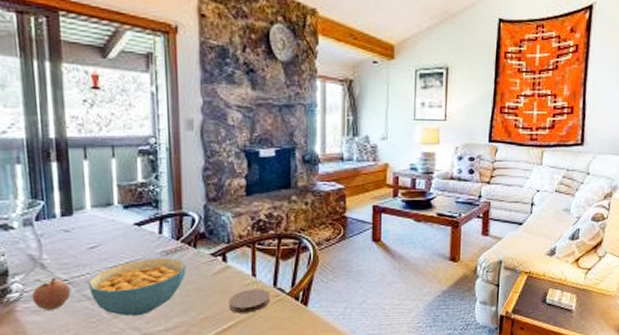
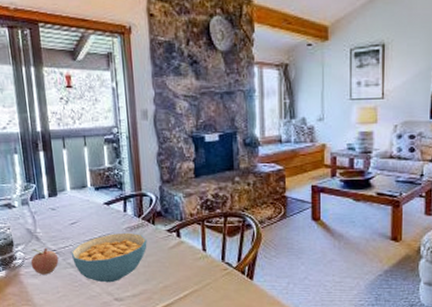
coaster: present [229,289,270,313] -> none [183,262,220,284]

